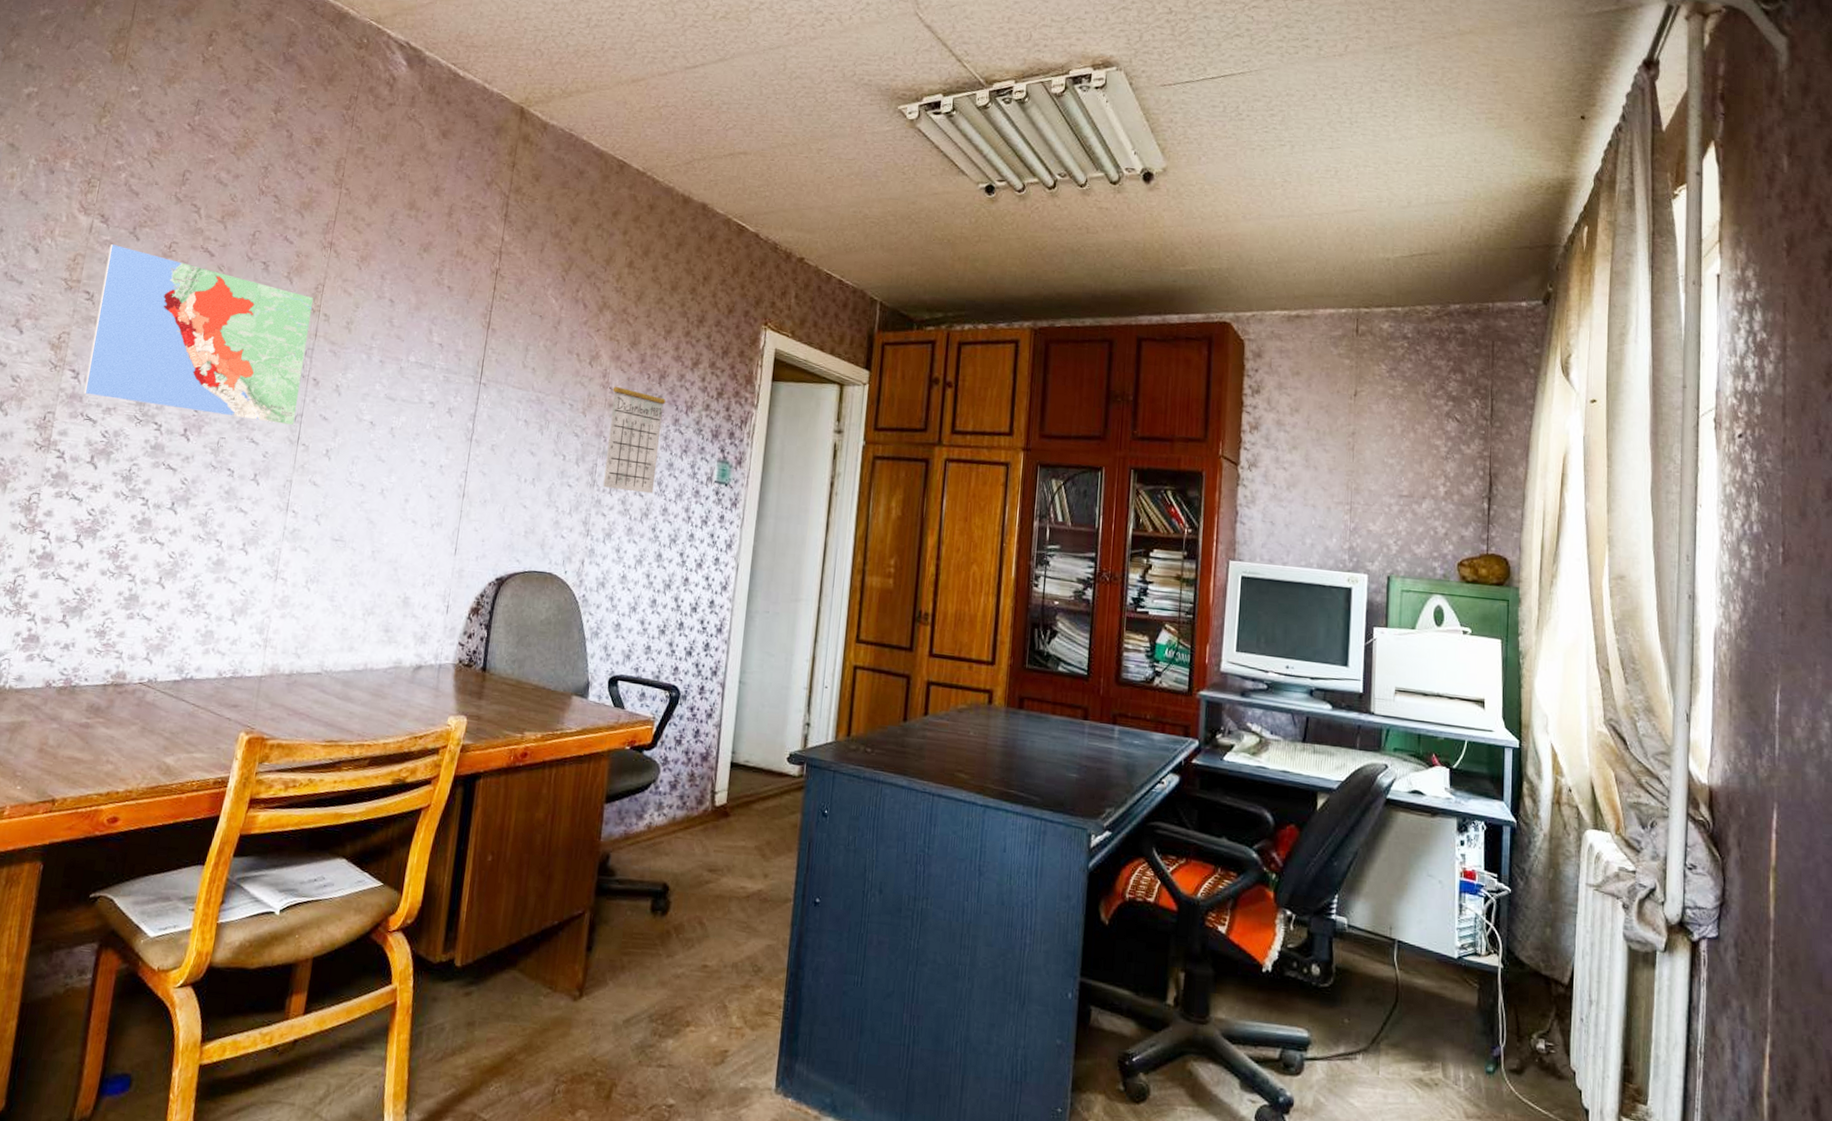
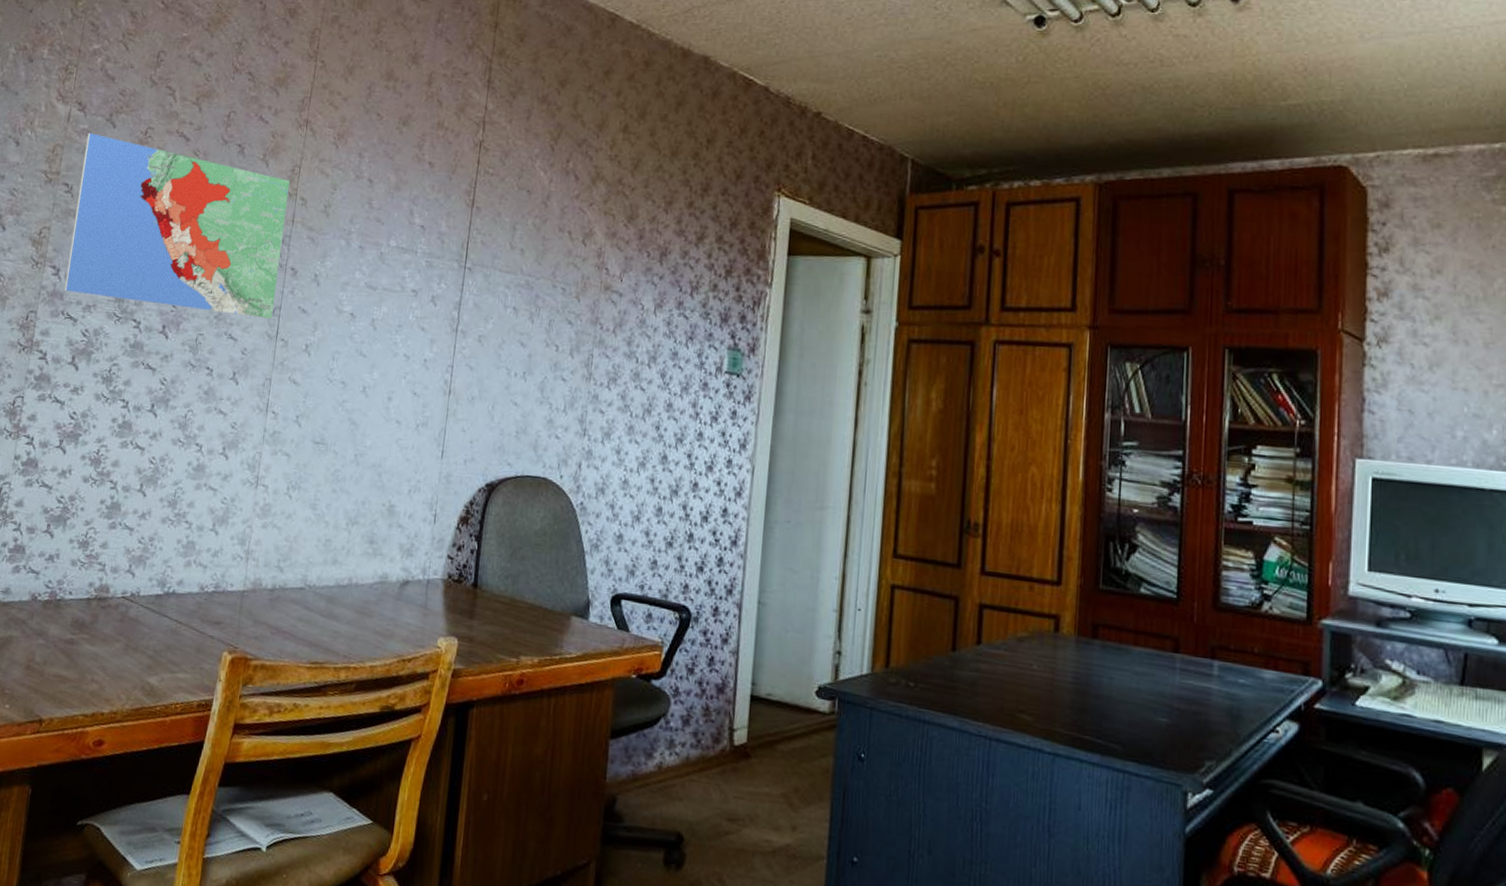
calendar: present [603,370,666,494] -> none [600,248,668,387]

